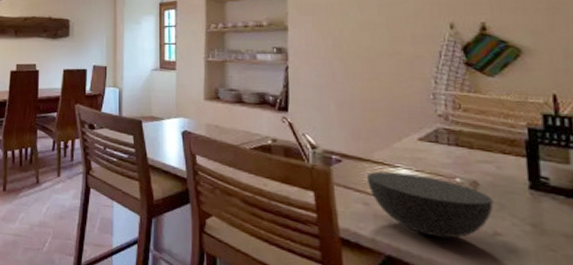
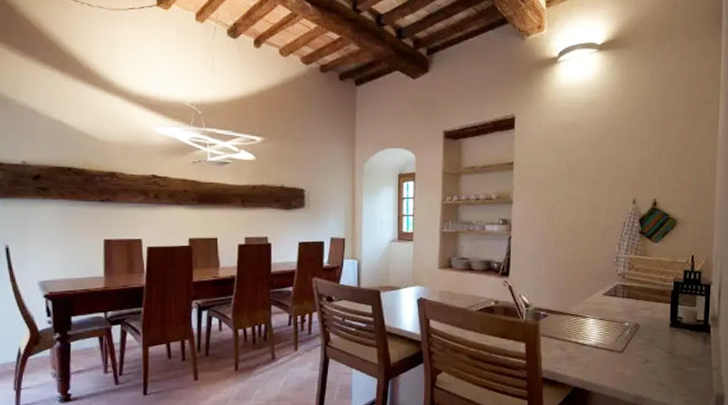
bowl: present [367,171,494,239] -> none [565,321,647,369]

